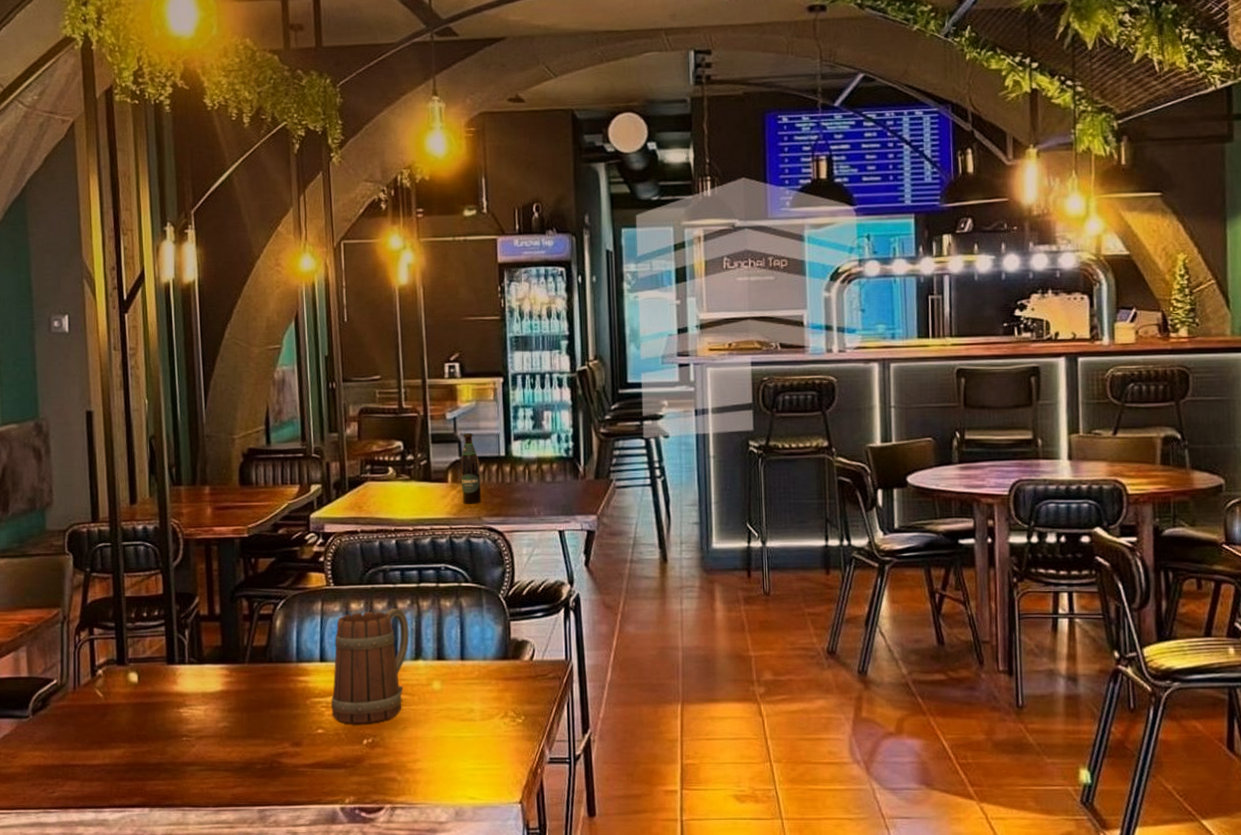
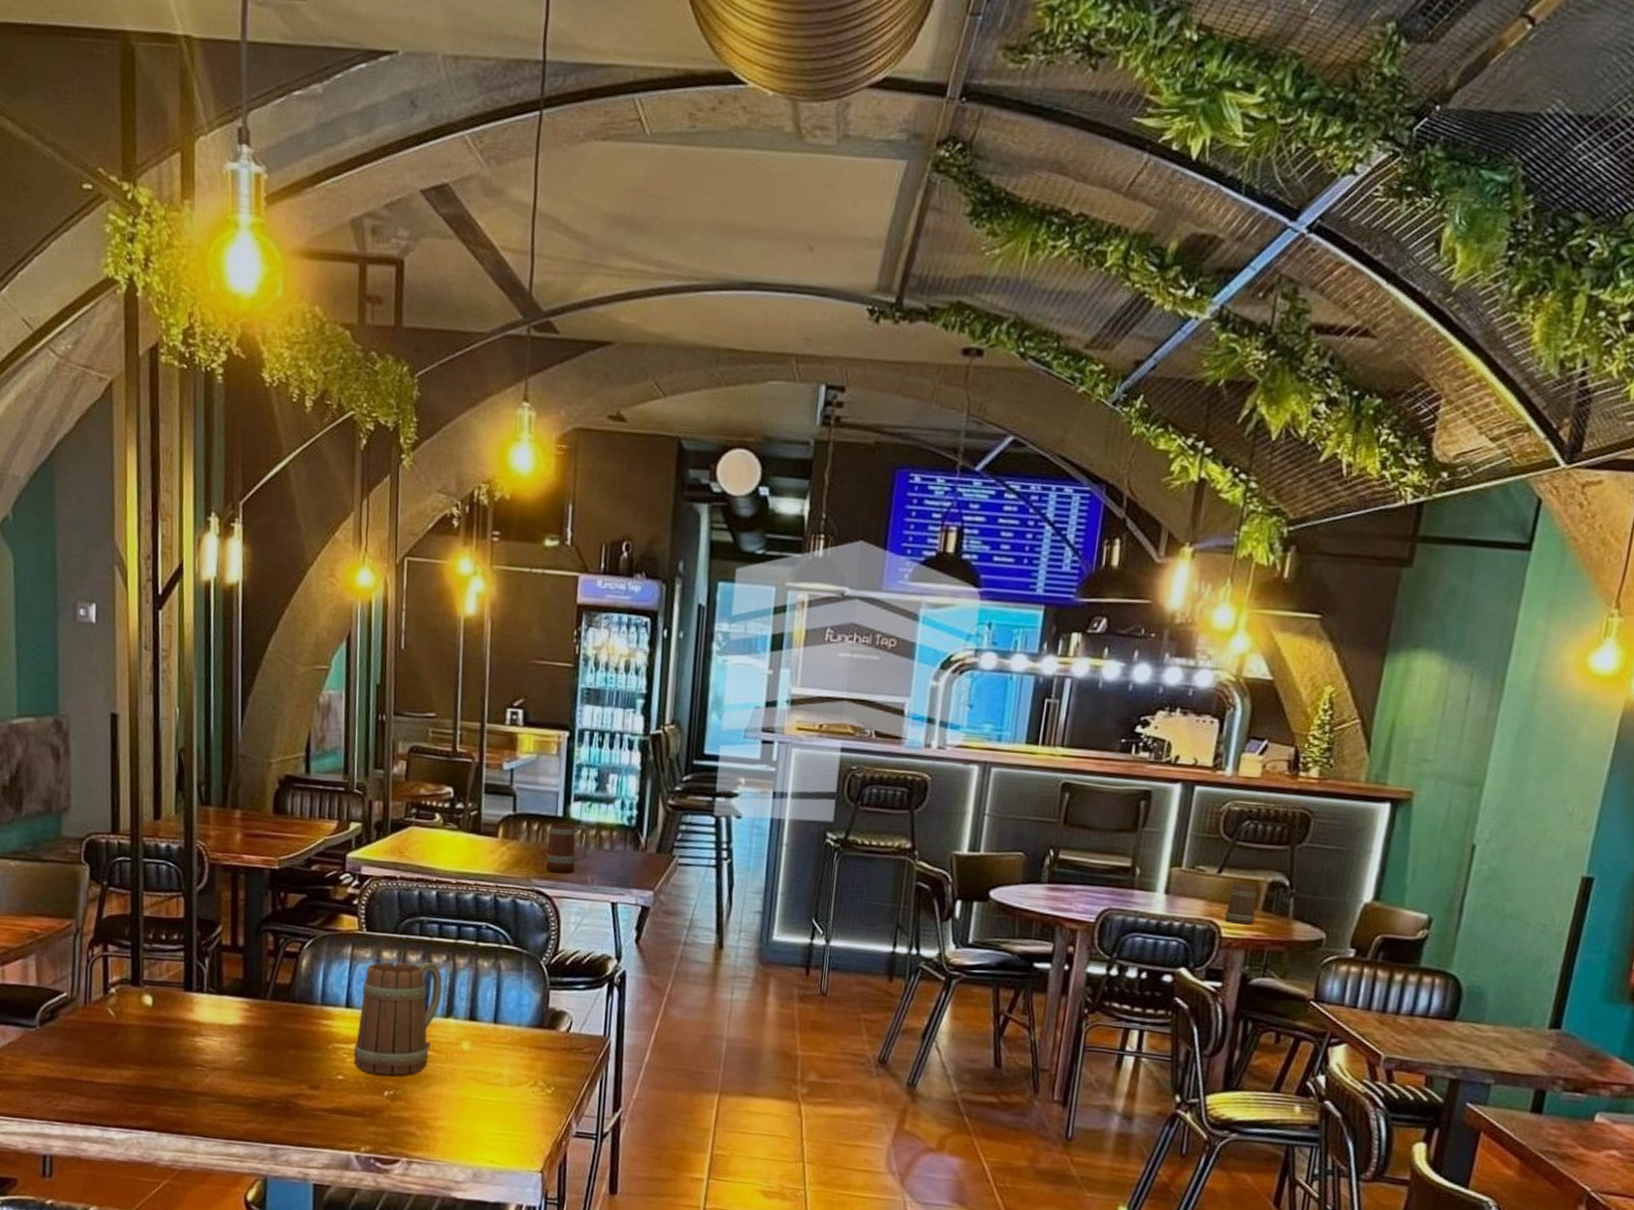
bottle: present [460,433,482,504] -> none [512,787,534,864]
beer mug: none [494,461,532,509] -> present [546,823,589,874]
beer mug: none [1127,442,1156,480] -> present [1224,883,1257,925]

